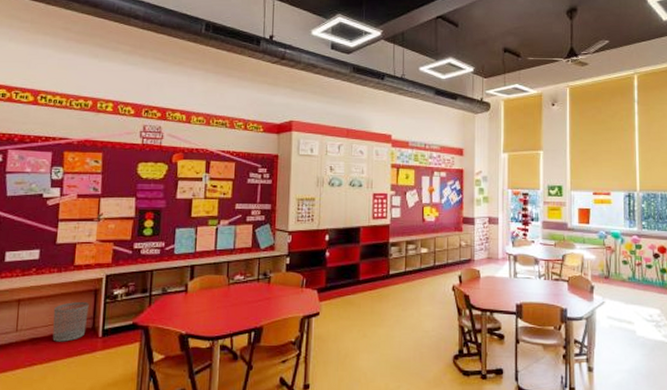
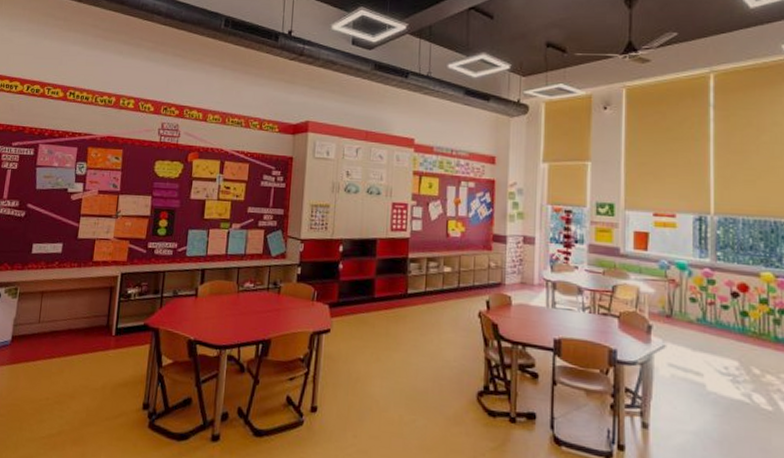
waste bin: present [52,302,89,342] -> none [70,298,105,338]

